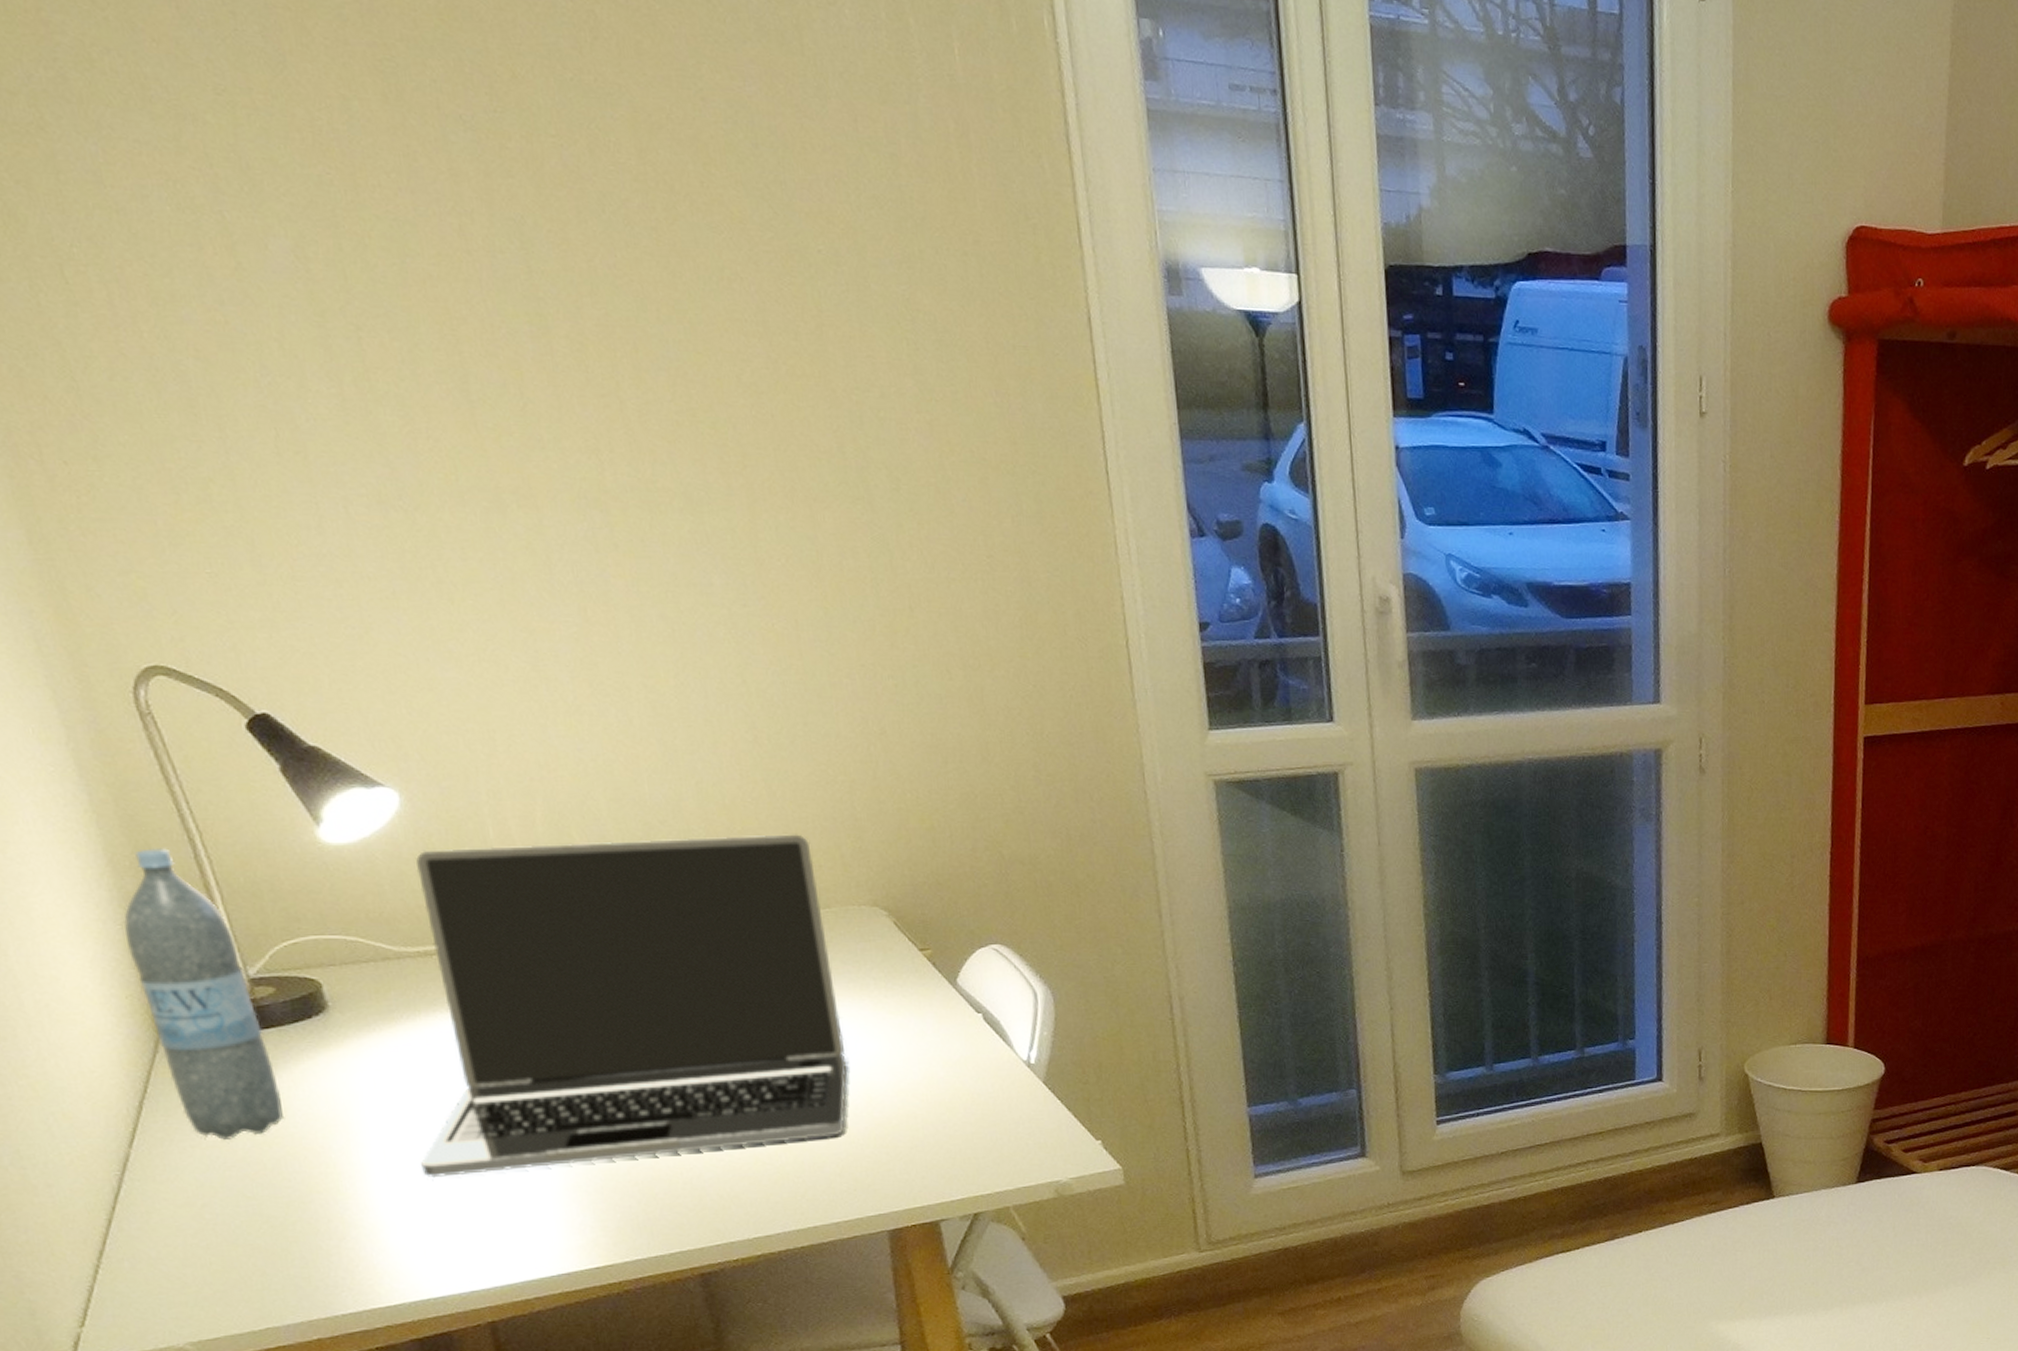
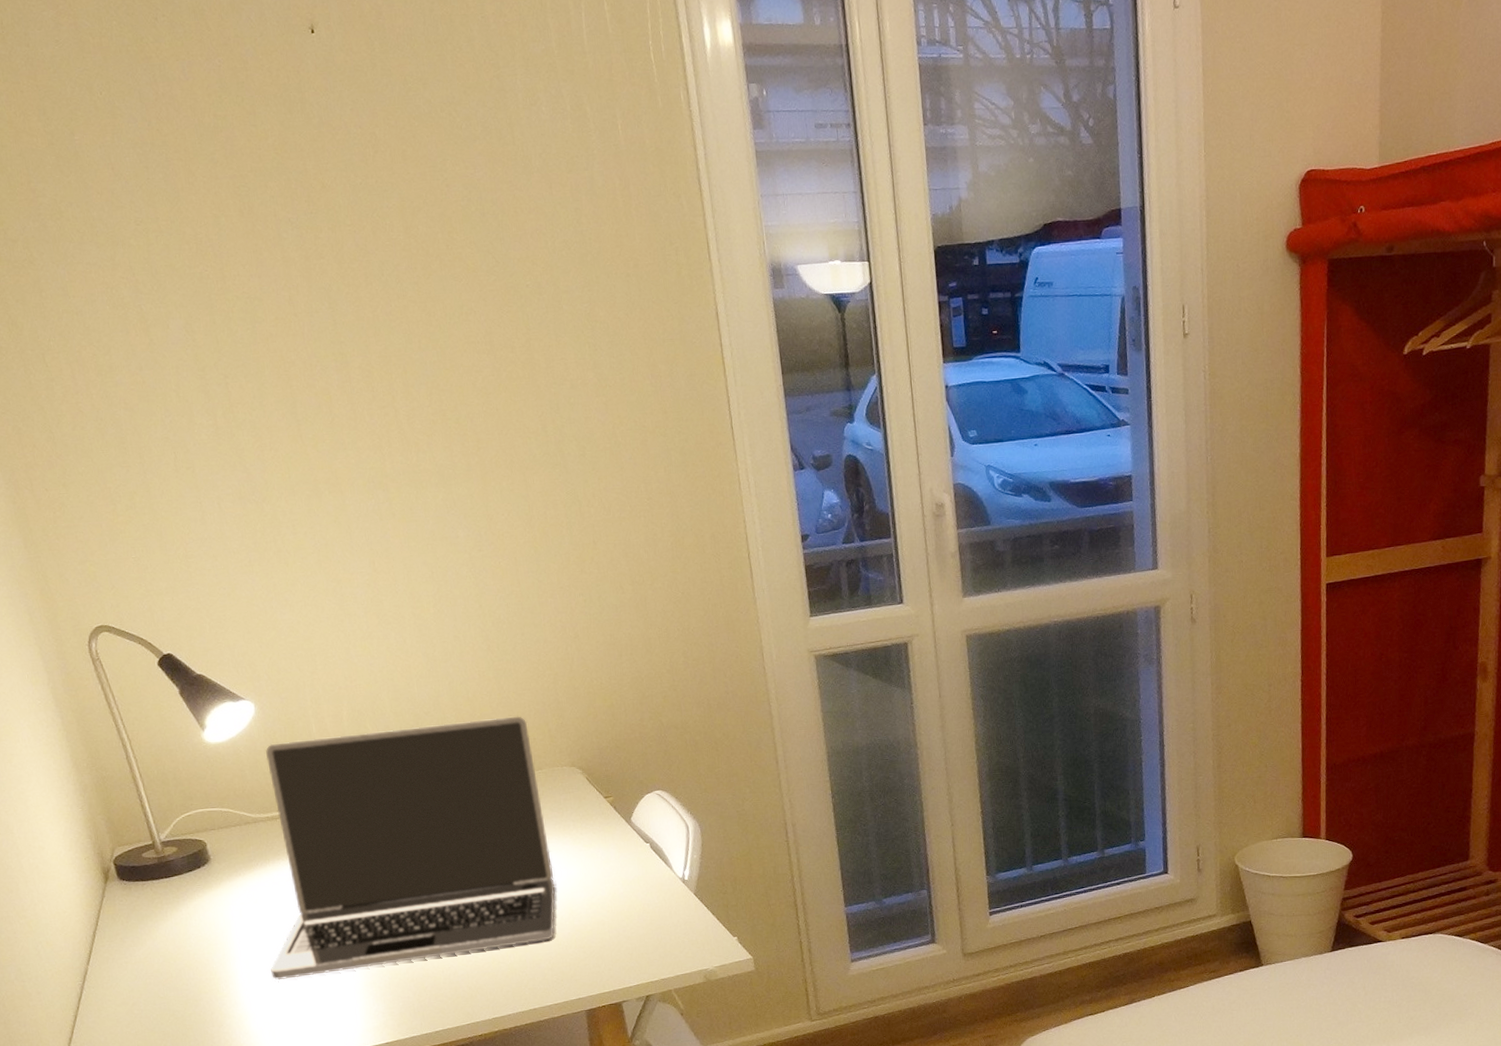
water bottle: present [124,848,285,1140] -> none [83,753,184,957]

